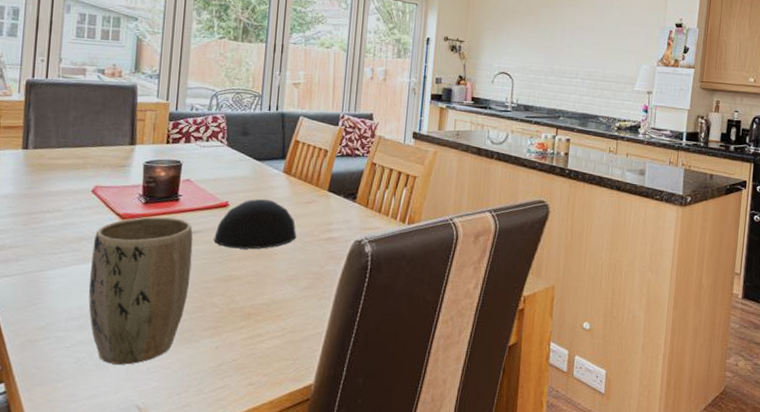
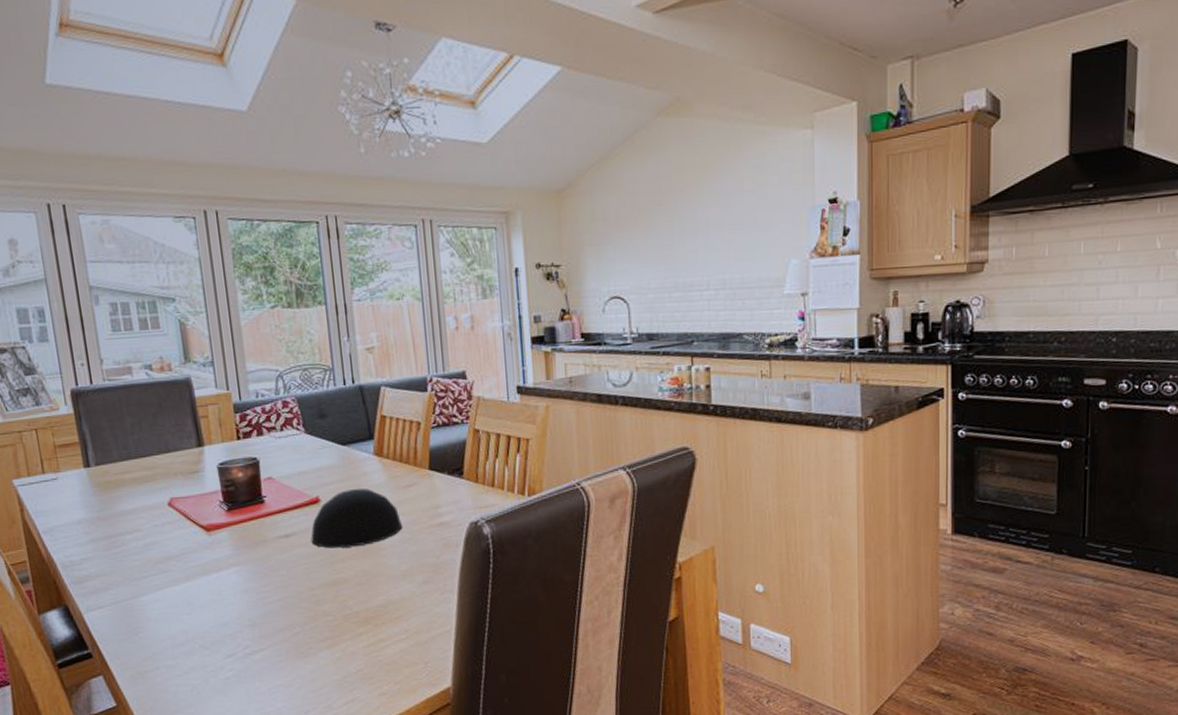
plant pot: present [88,217,193,365] -> none [181,522,296,688]

